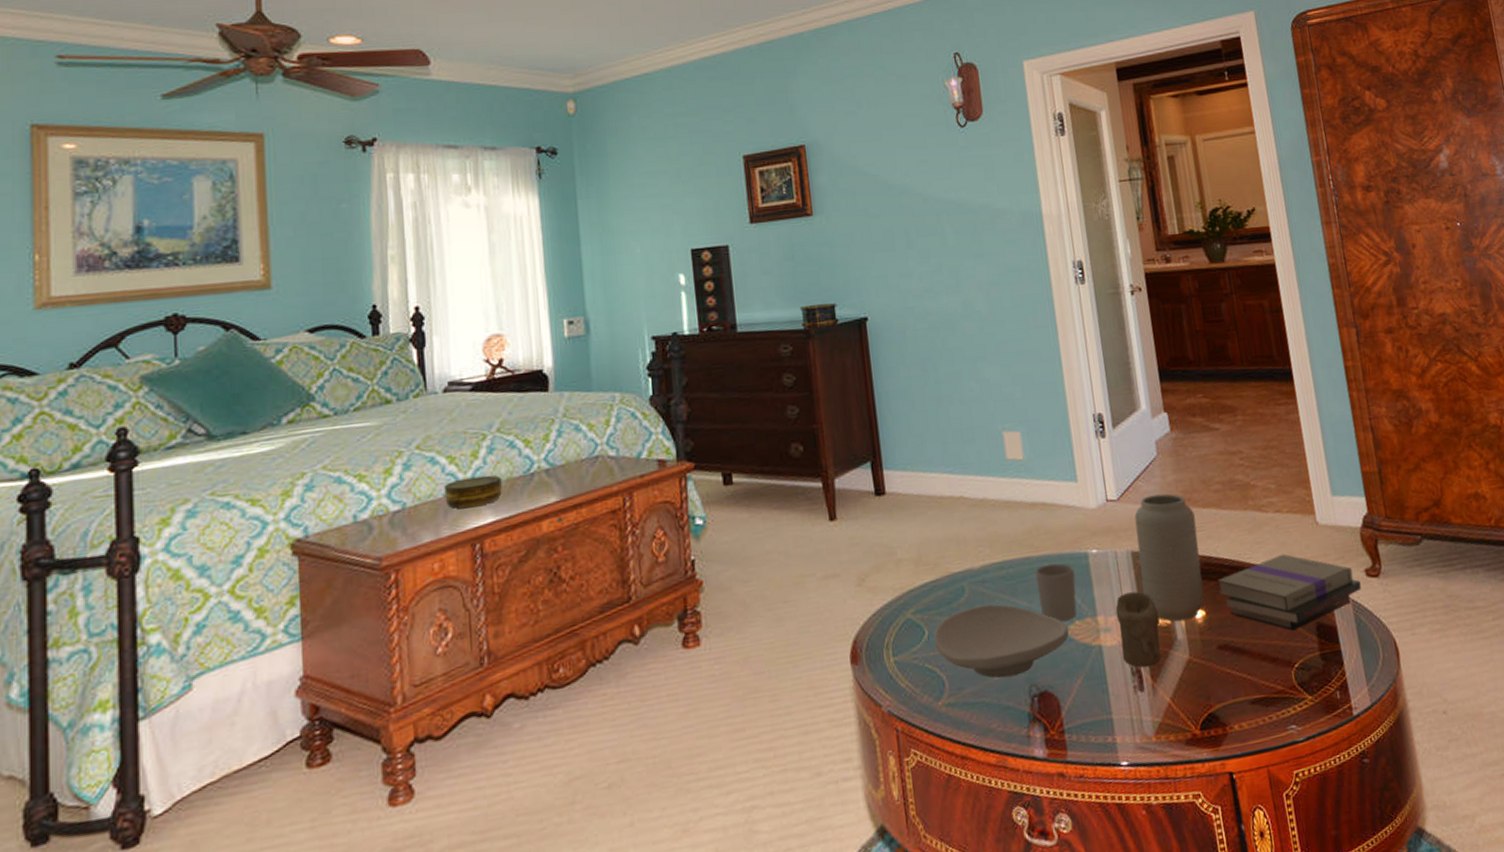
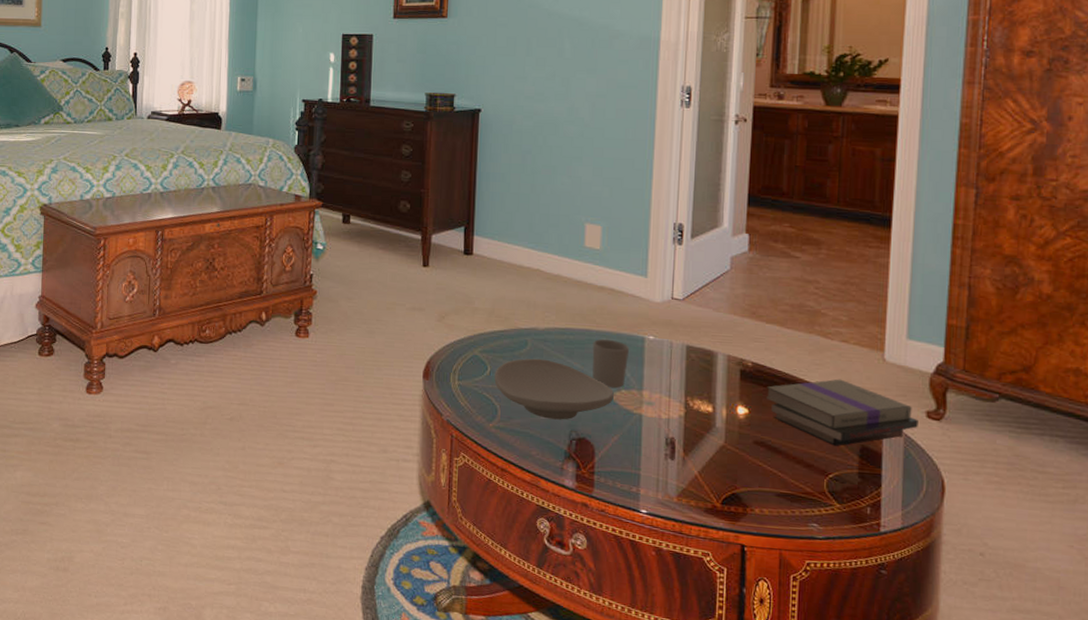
decorative box: present [444,475,502,509] -> none [141,183,181,205]
candle: present [1115,591,1162,668] -> none [659,378,702,443]
vase: present [1134,493,1205,622] -> none [691,302,756,414]

